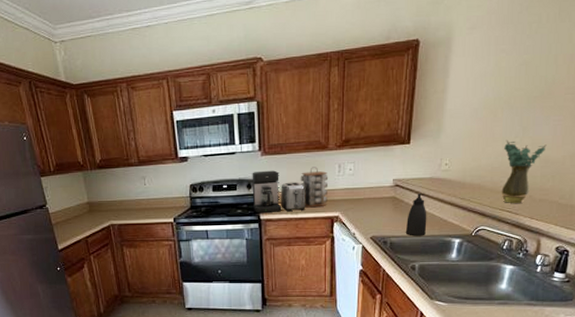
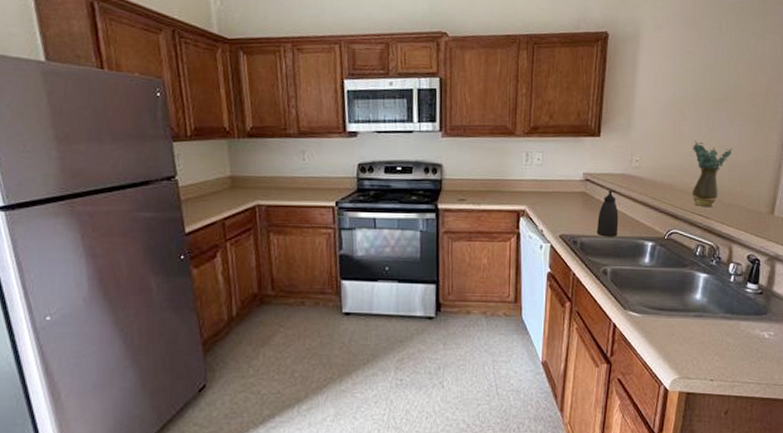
coffee maker: present [252,170,281,214] -> none [429,153,462,202]
toaster: present [281,182,306,212] -> none [462,168,490,202]
spice rack: present [300,167,329,208] -> none [484,153,515,199]

